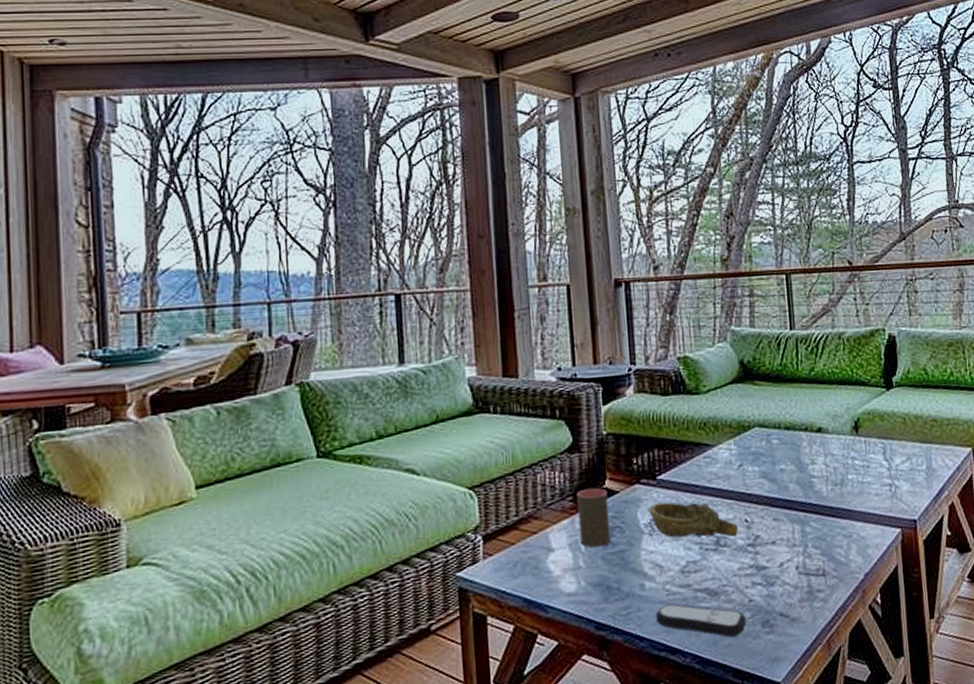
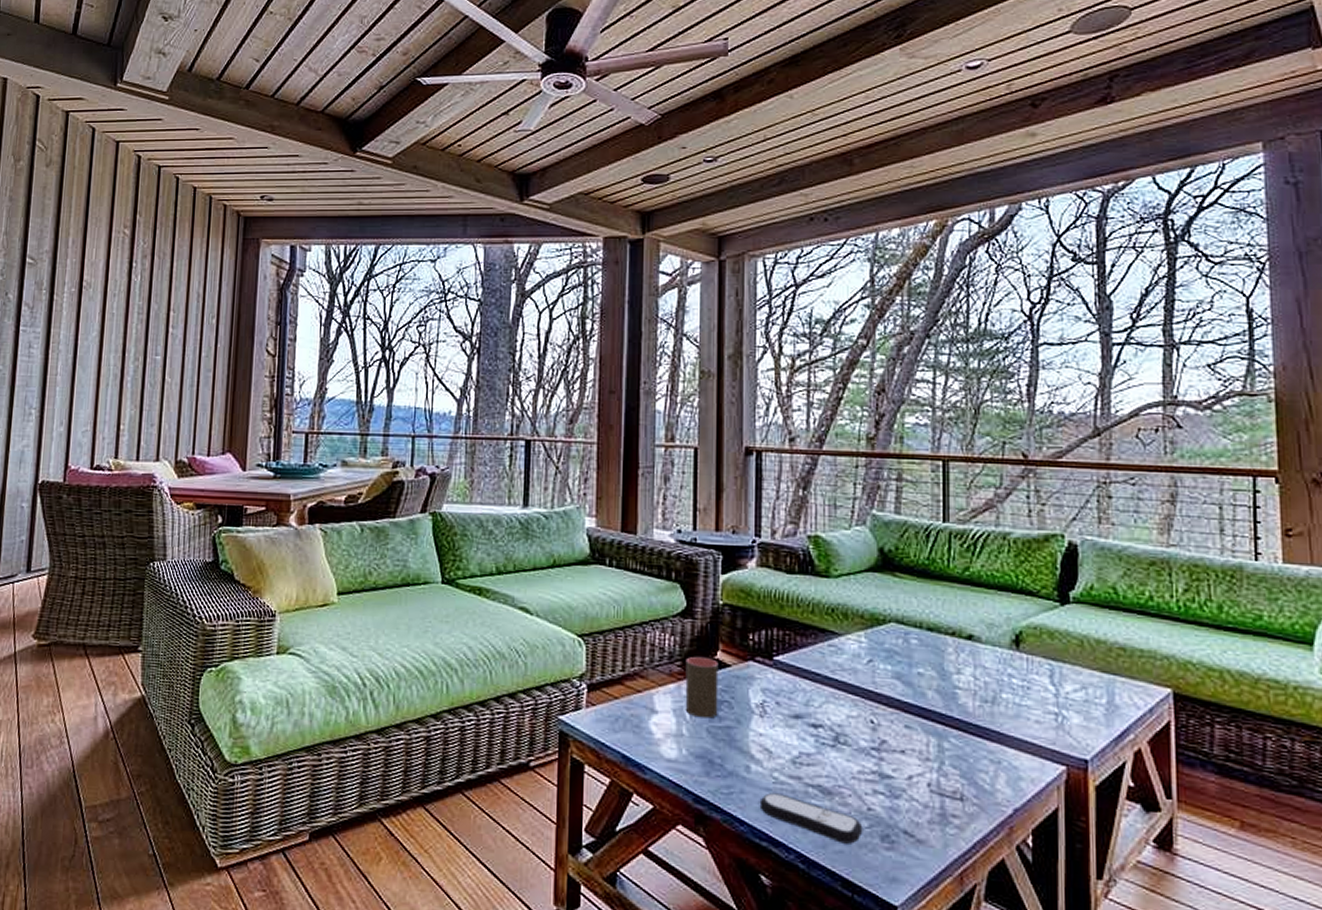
decorative bowl: present [650,502,738,538] -> none [763,684,861,736]

